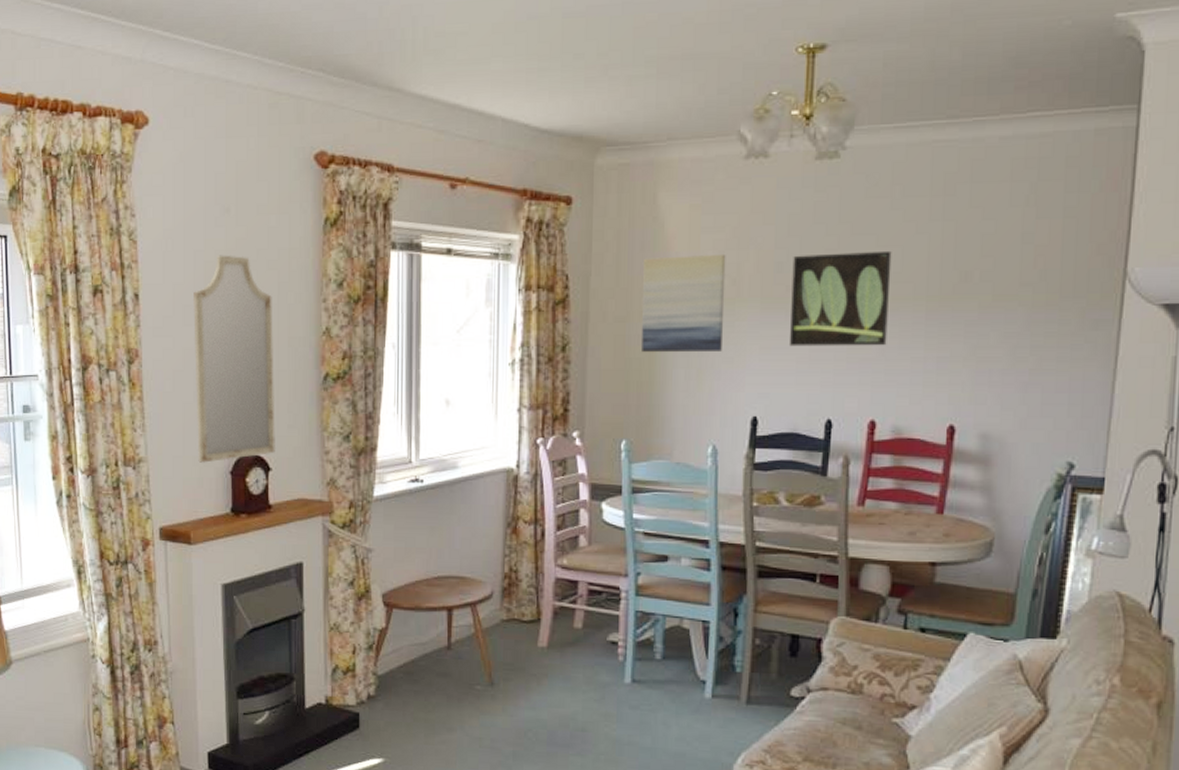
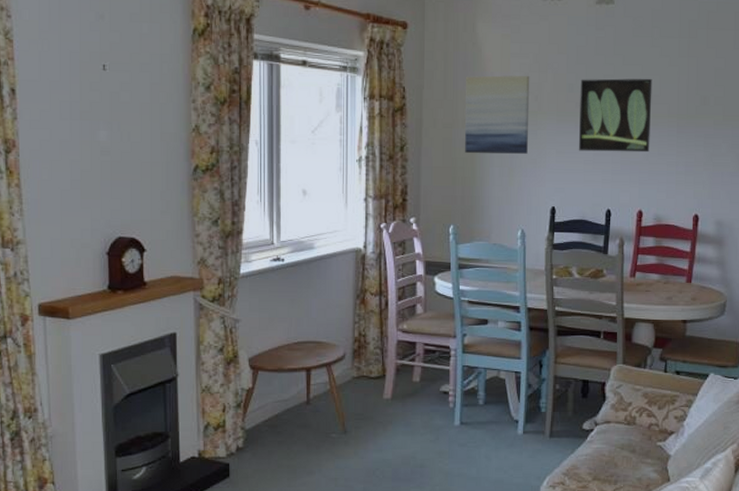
home mirror: present [192,255,275,463] -> none [68,56,149,245]

